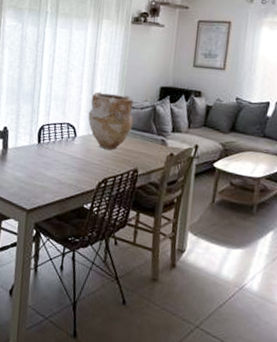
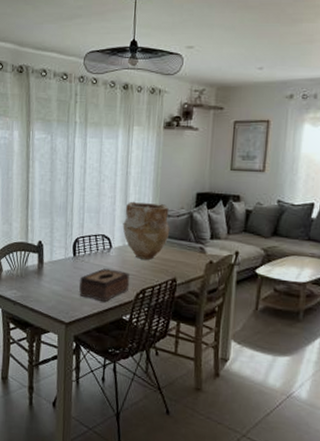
tissue box: none [42,156,93,191] -> present [79,268,130,303]

